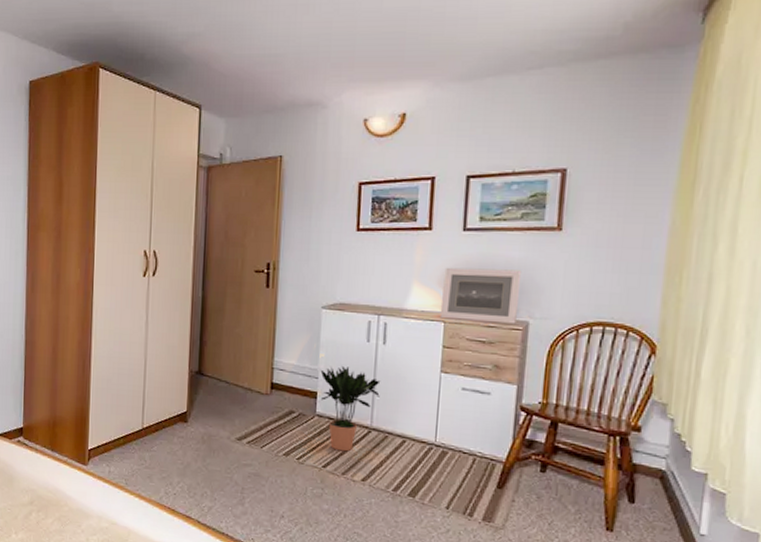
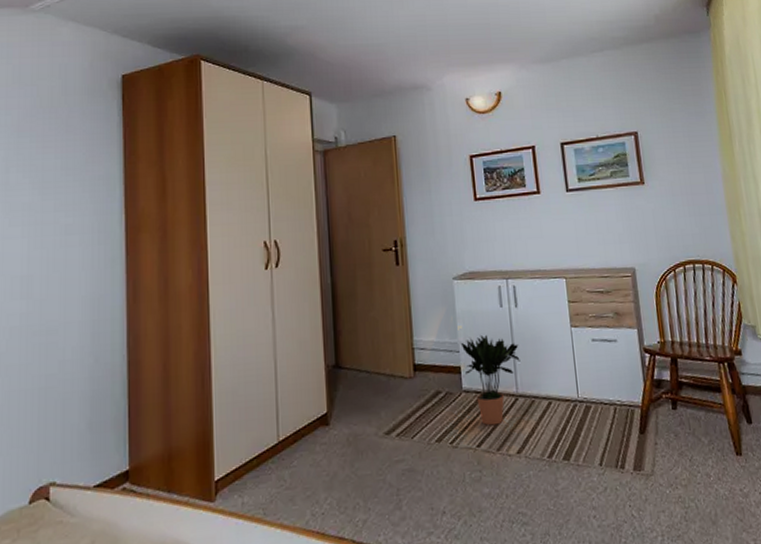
picture frame: present [439,267,522,324] -> none [557,222,625,275]

